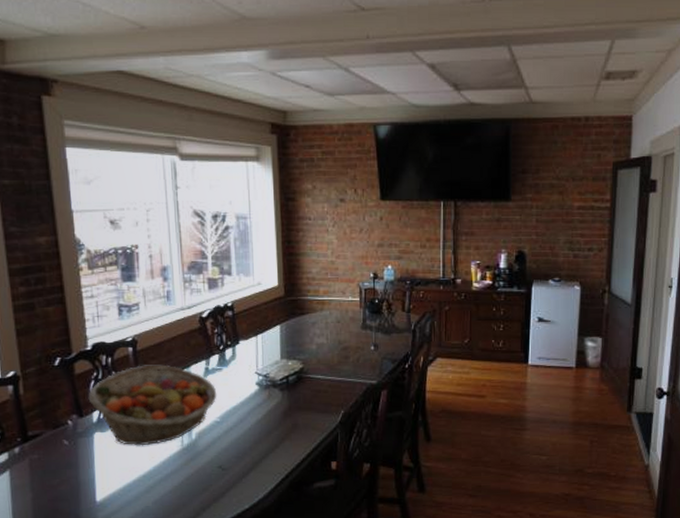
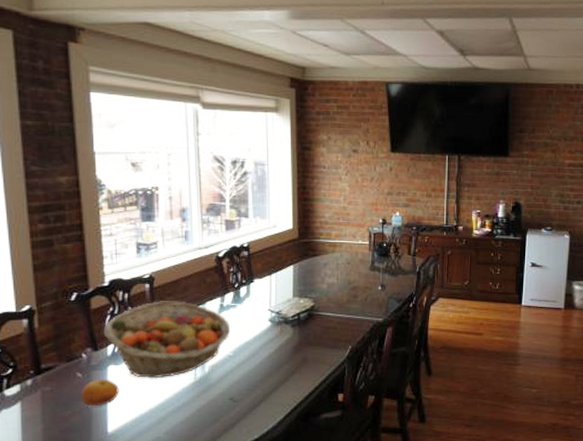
fruit: none [68,446,106,475] -> present [81,379,119,407]

